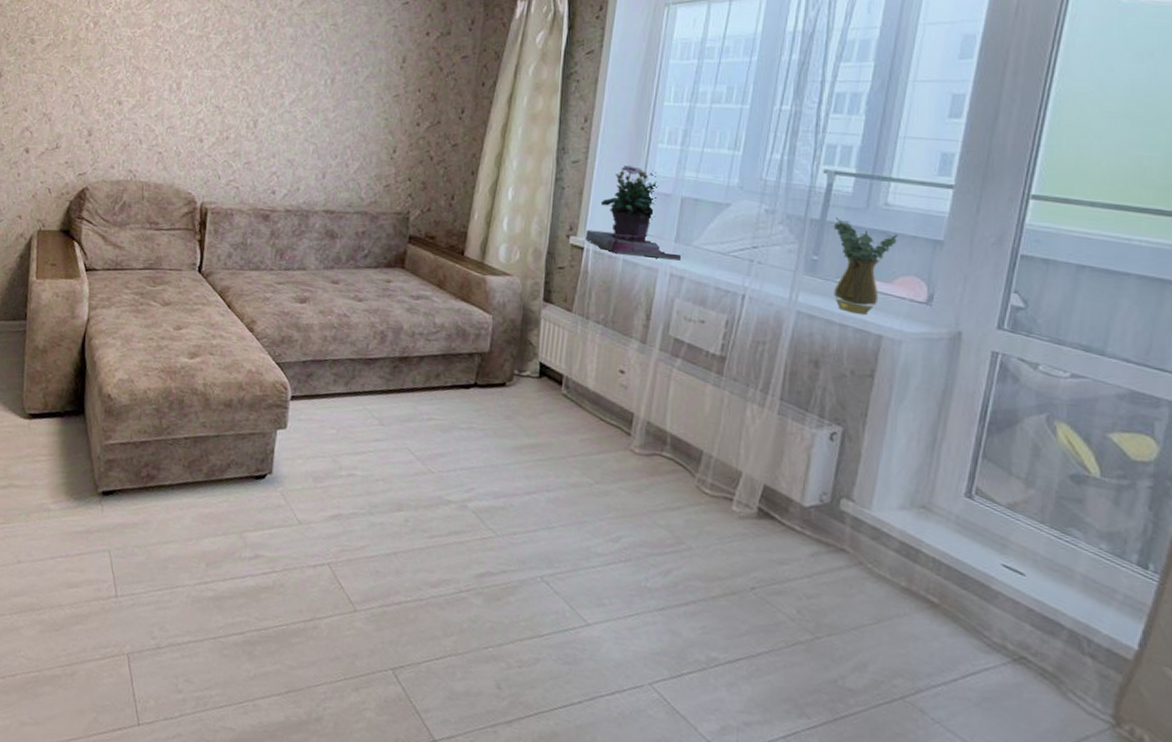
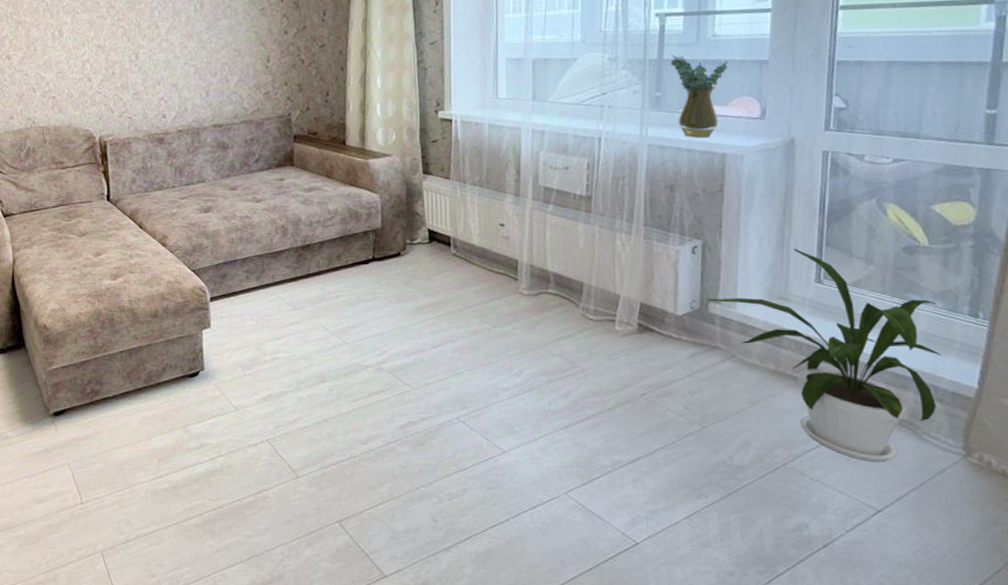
potted flower: present [585,165,684,261] -> none [451,38,542,121]
house plant: none [839,453,1103,715] -> present [707,248,942,463]

